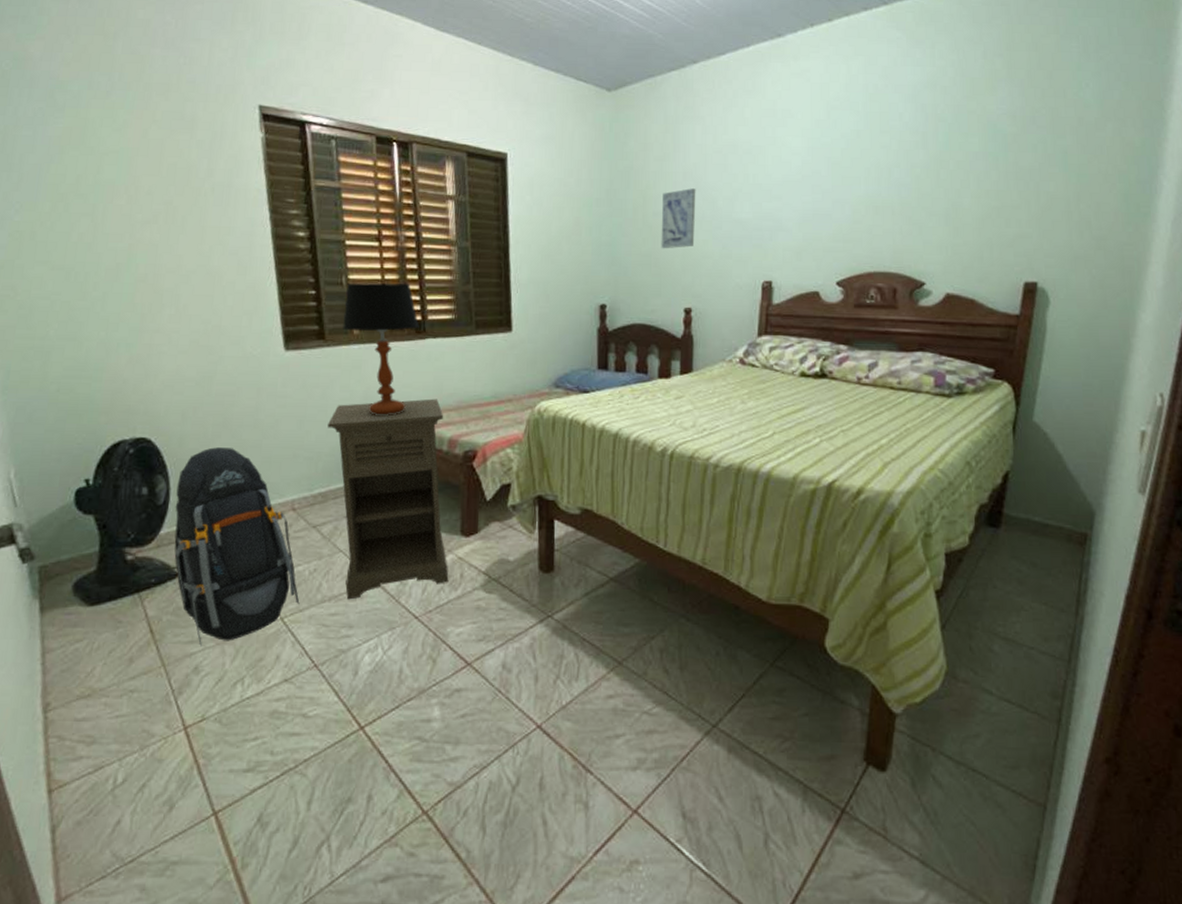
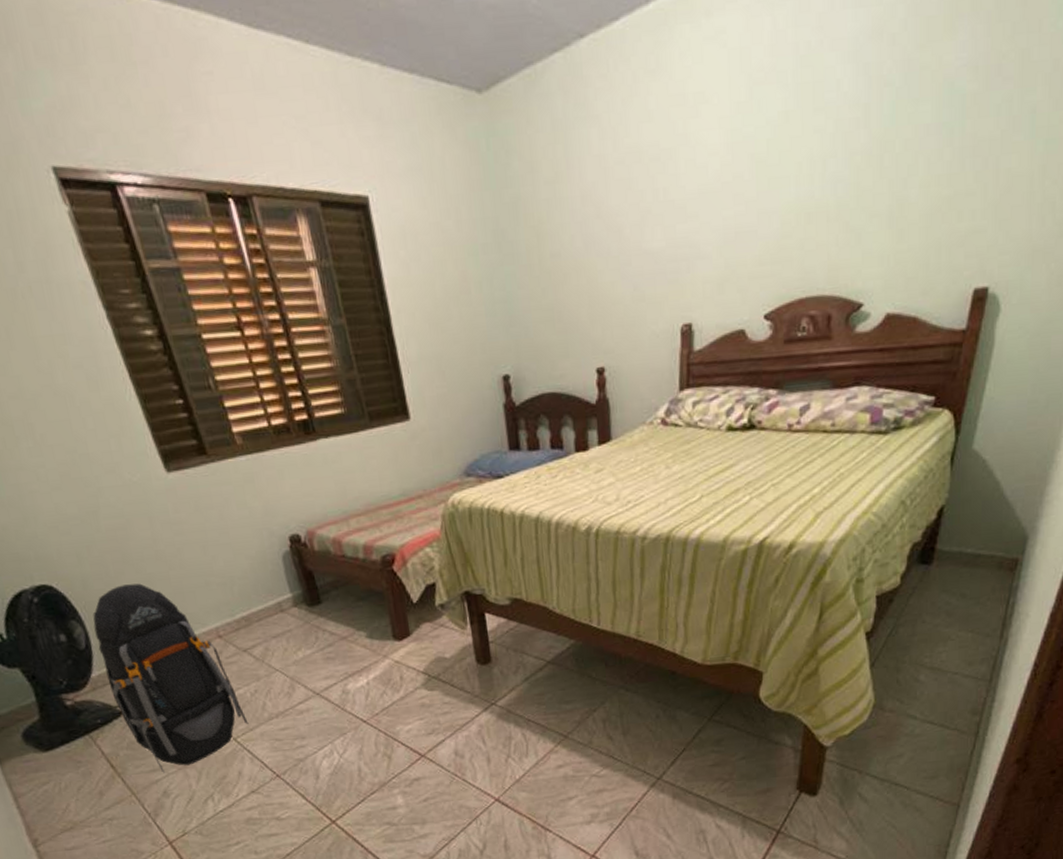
nightstand: present [328,398,449,600] -> none [233,504,390,714]
table lamp: present [343,282,420,416] -> none [216,378,312,531]
wall art: present [661,188,696,249] -> none [559,216,602,299]

